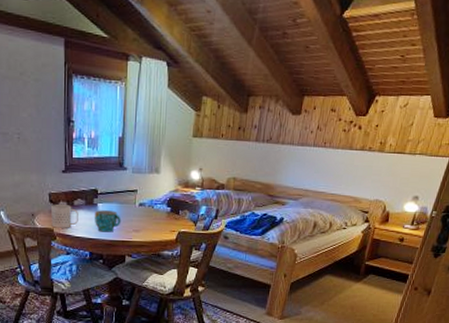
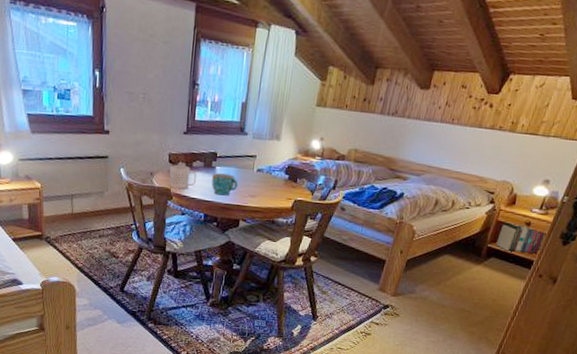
books: none [373,238,417,268] -> present [496,221,545,254]

